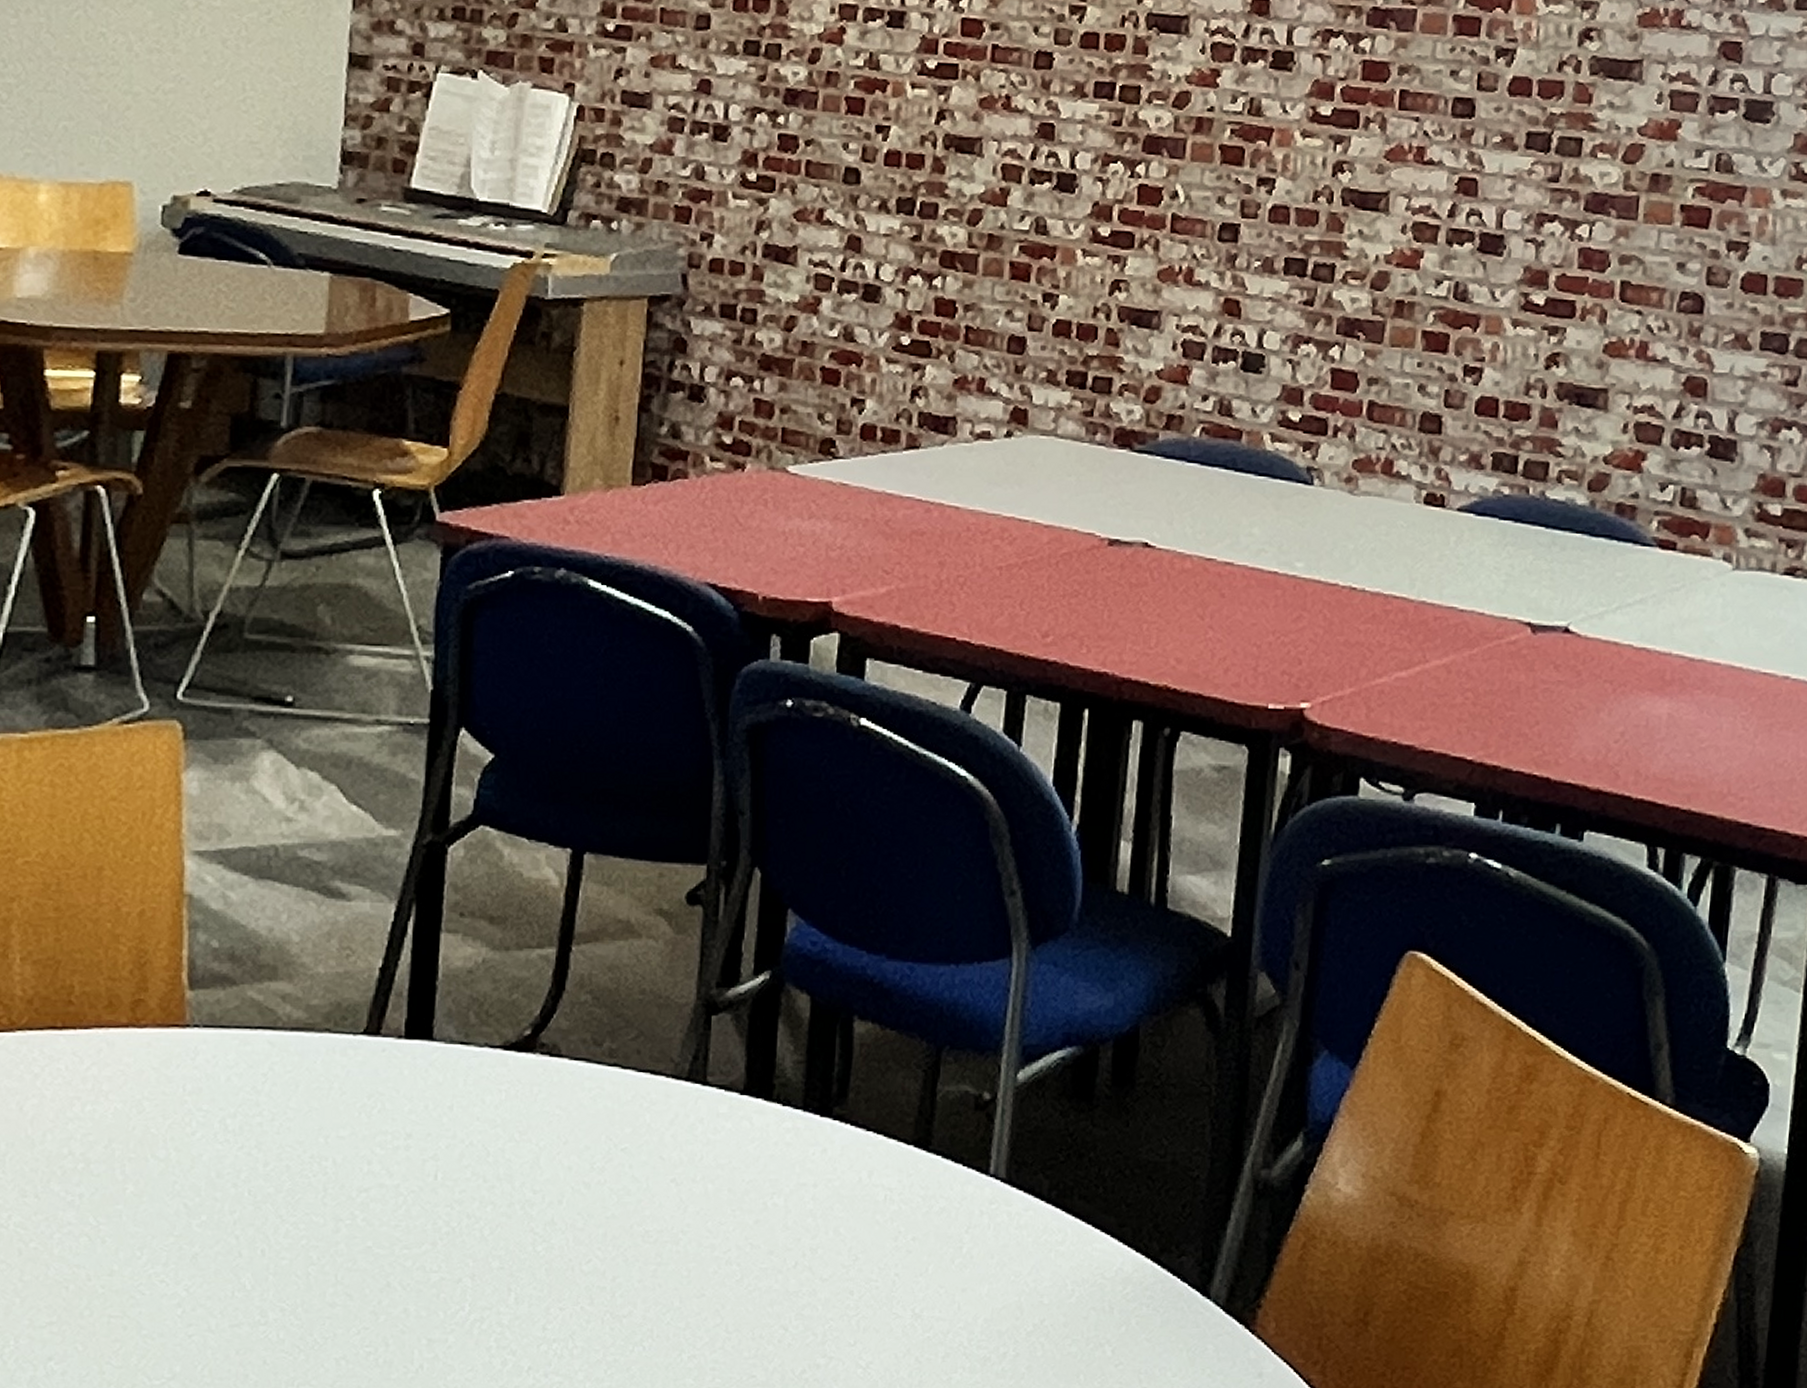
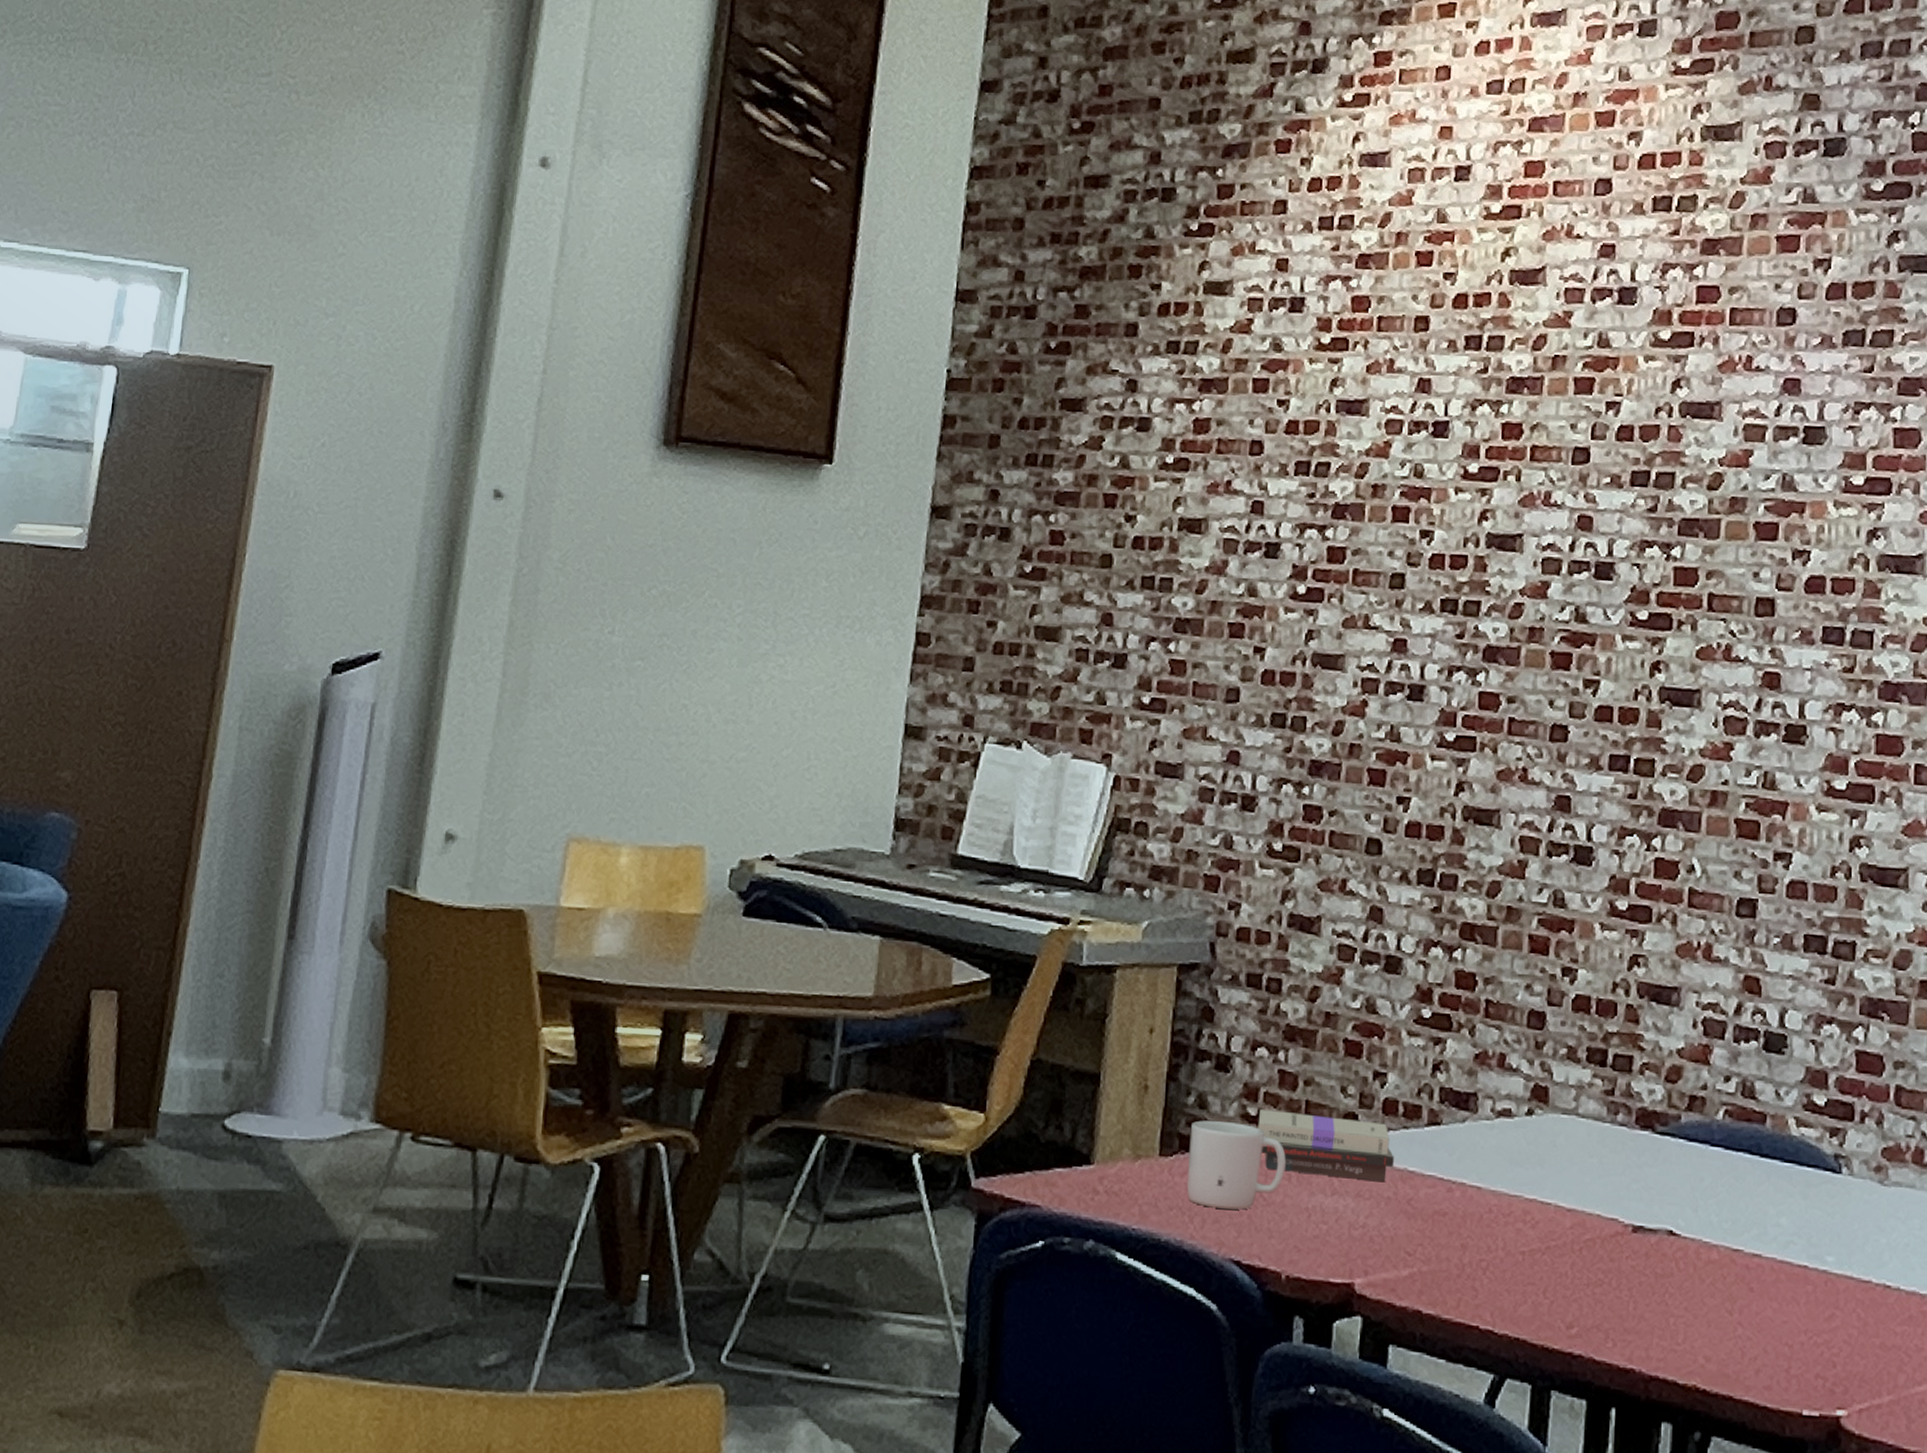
mug: none [660,450,762,535] -> present [1186,1120,1286,1210]
books: none [733,438,872,505] -> present [1258,1109,1394,1183]

